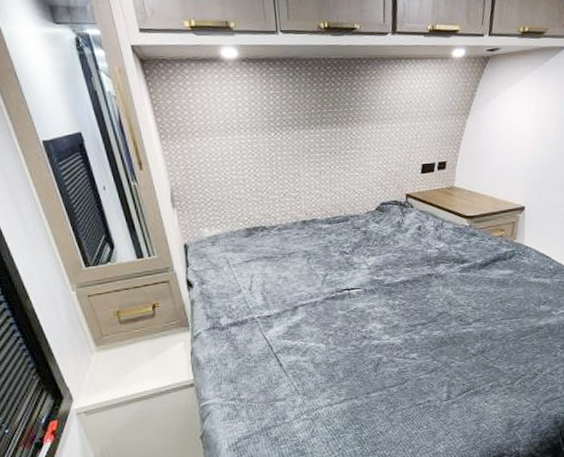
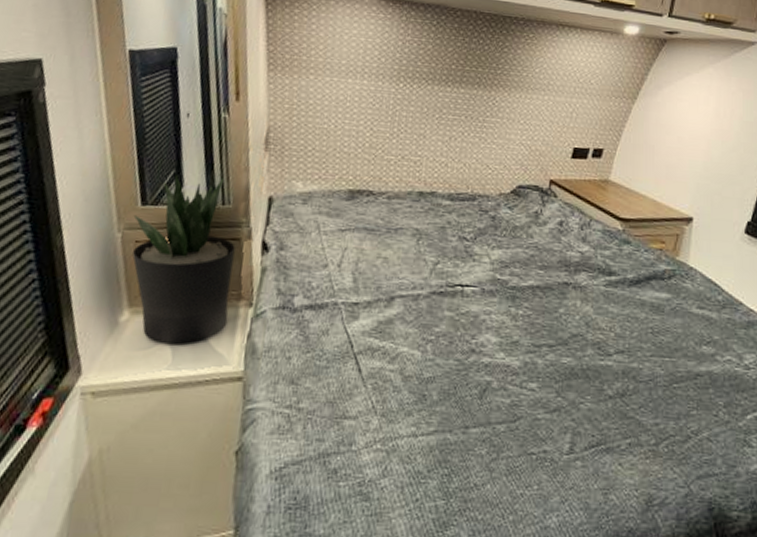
planter: none [81,235,174,369] -> present [132,174,236,344]

